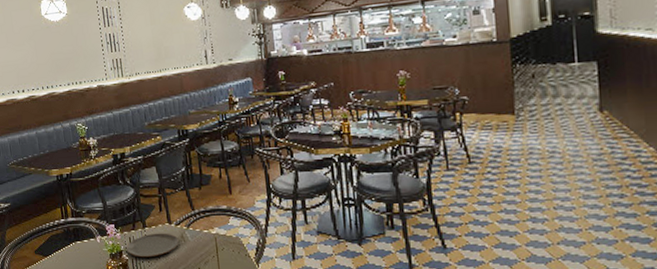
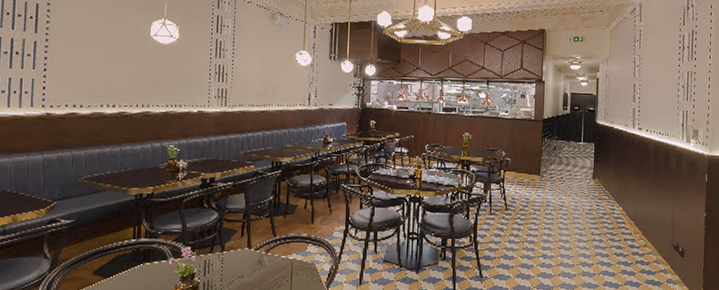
plate: present [127,233,180,258] -> none [200,257,257,281]

